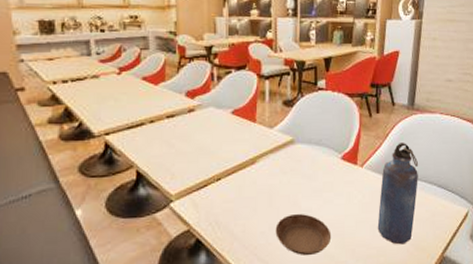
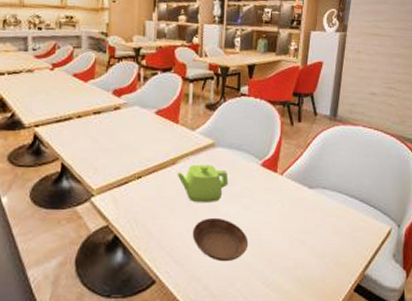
teapot: none [257,161,309,200] -> present [177,164,229,202]
water bottle: present [377,143,419,245] -> none [296,153,340,258]

